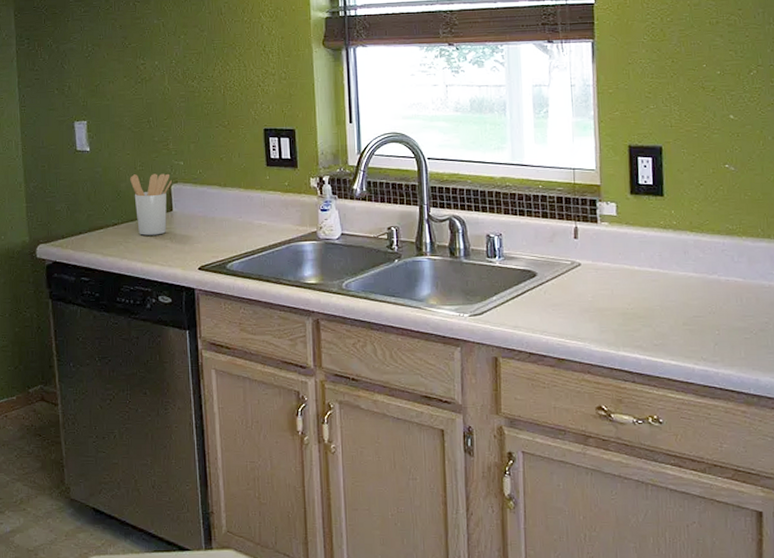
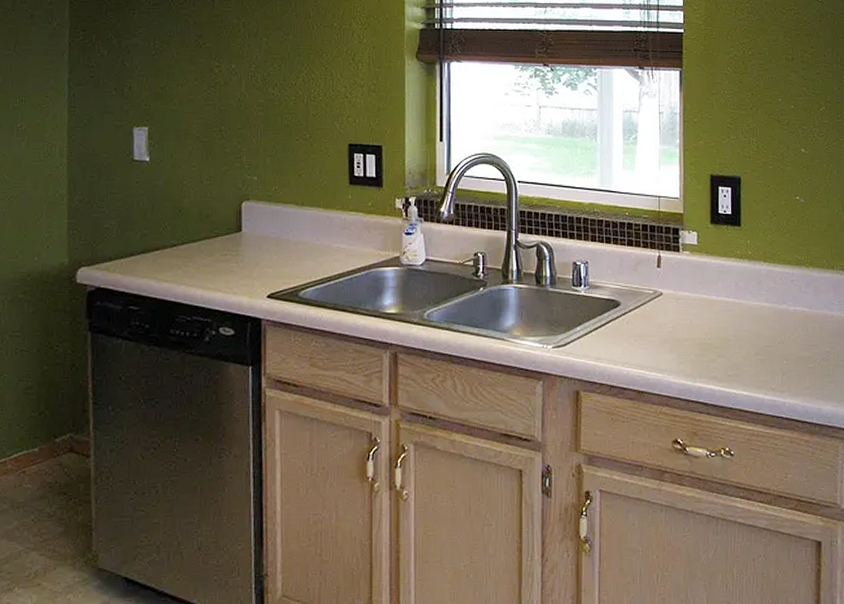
utensil holder: present [130,173,172,235] -> none [195,189,243,258]

